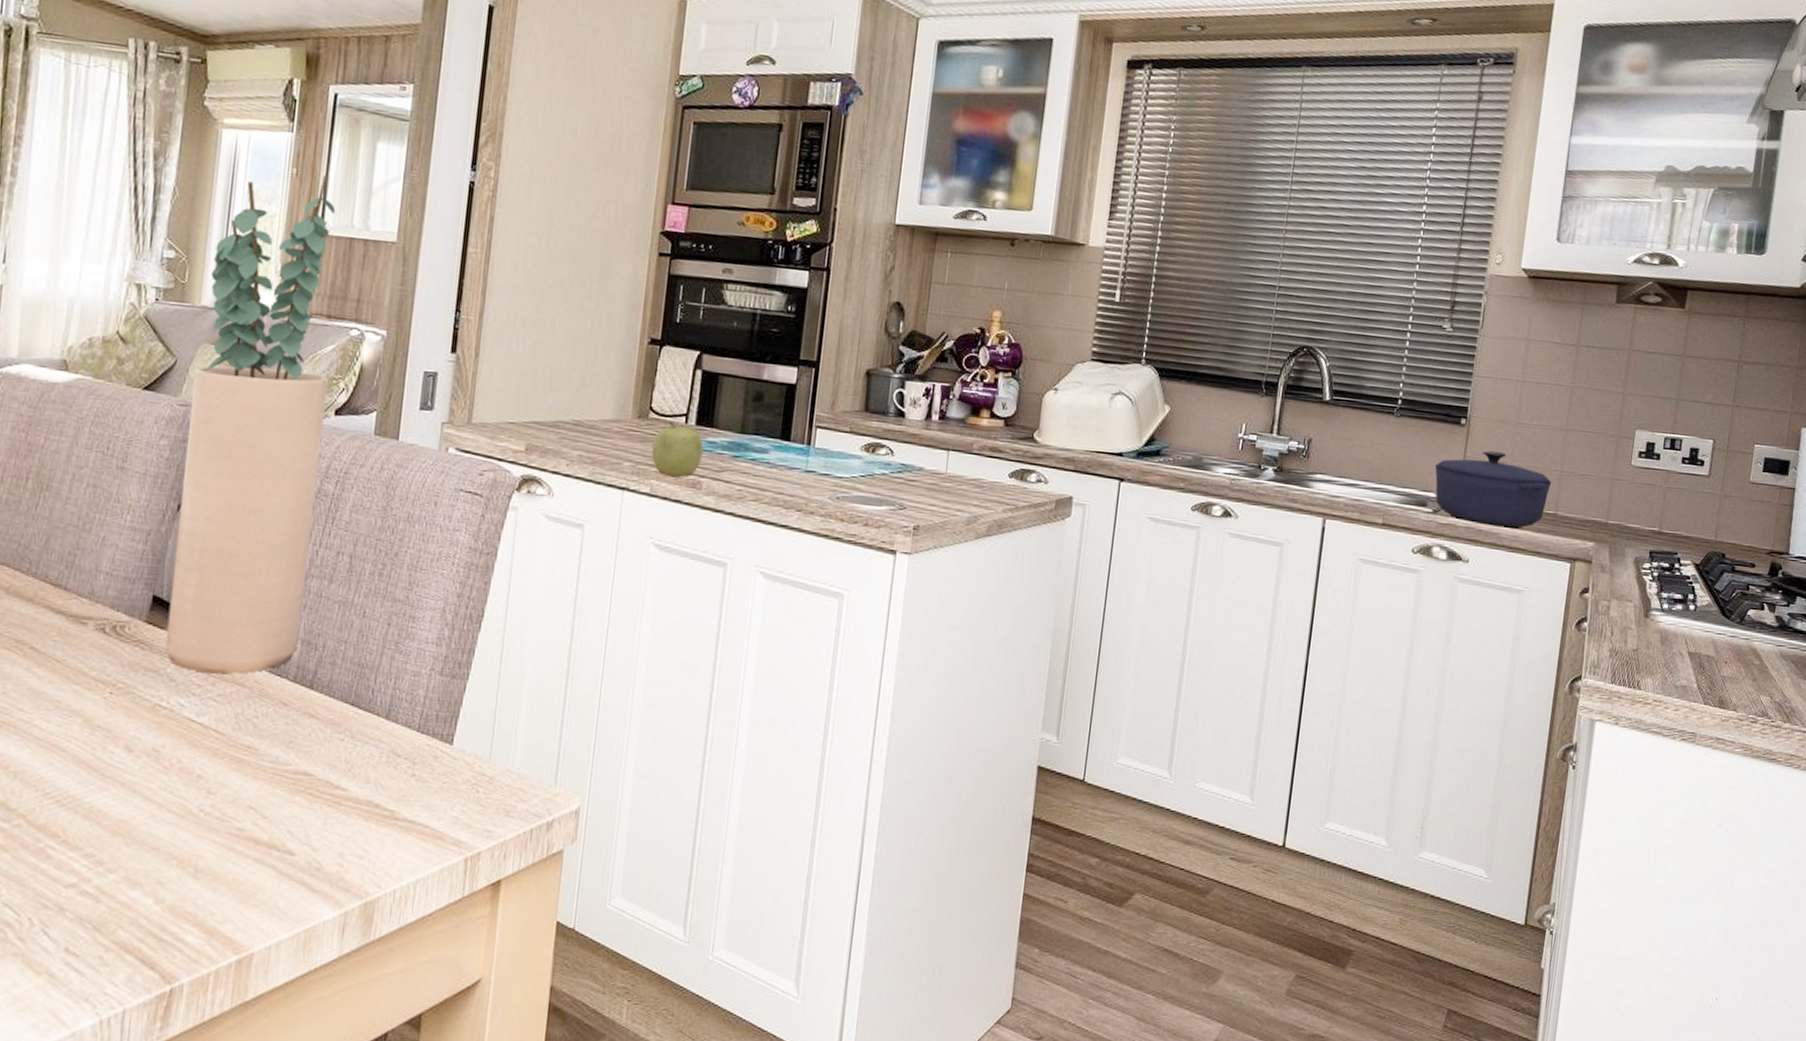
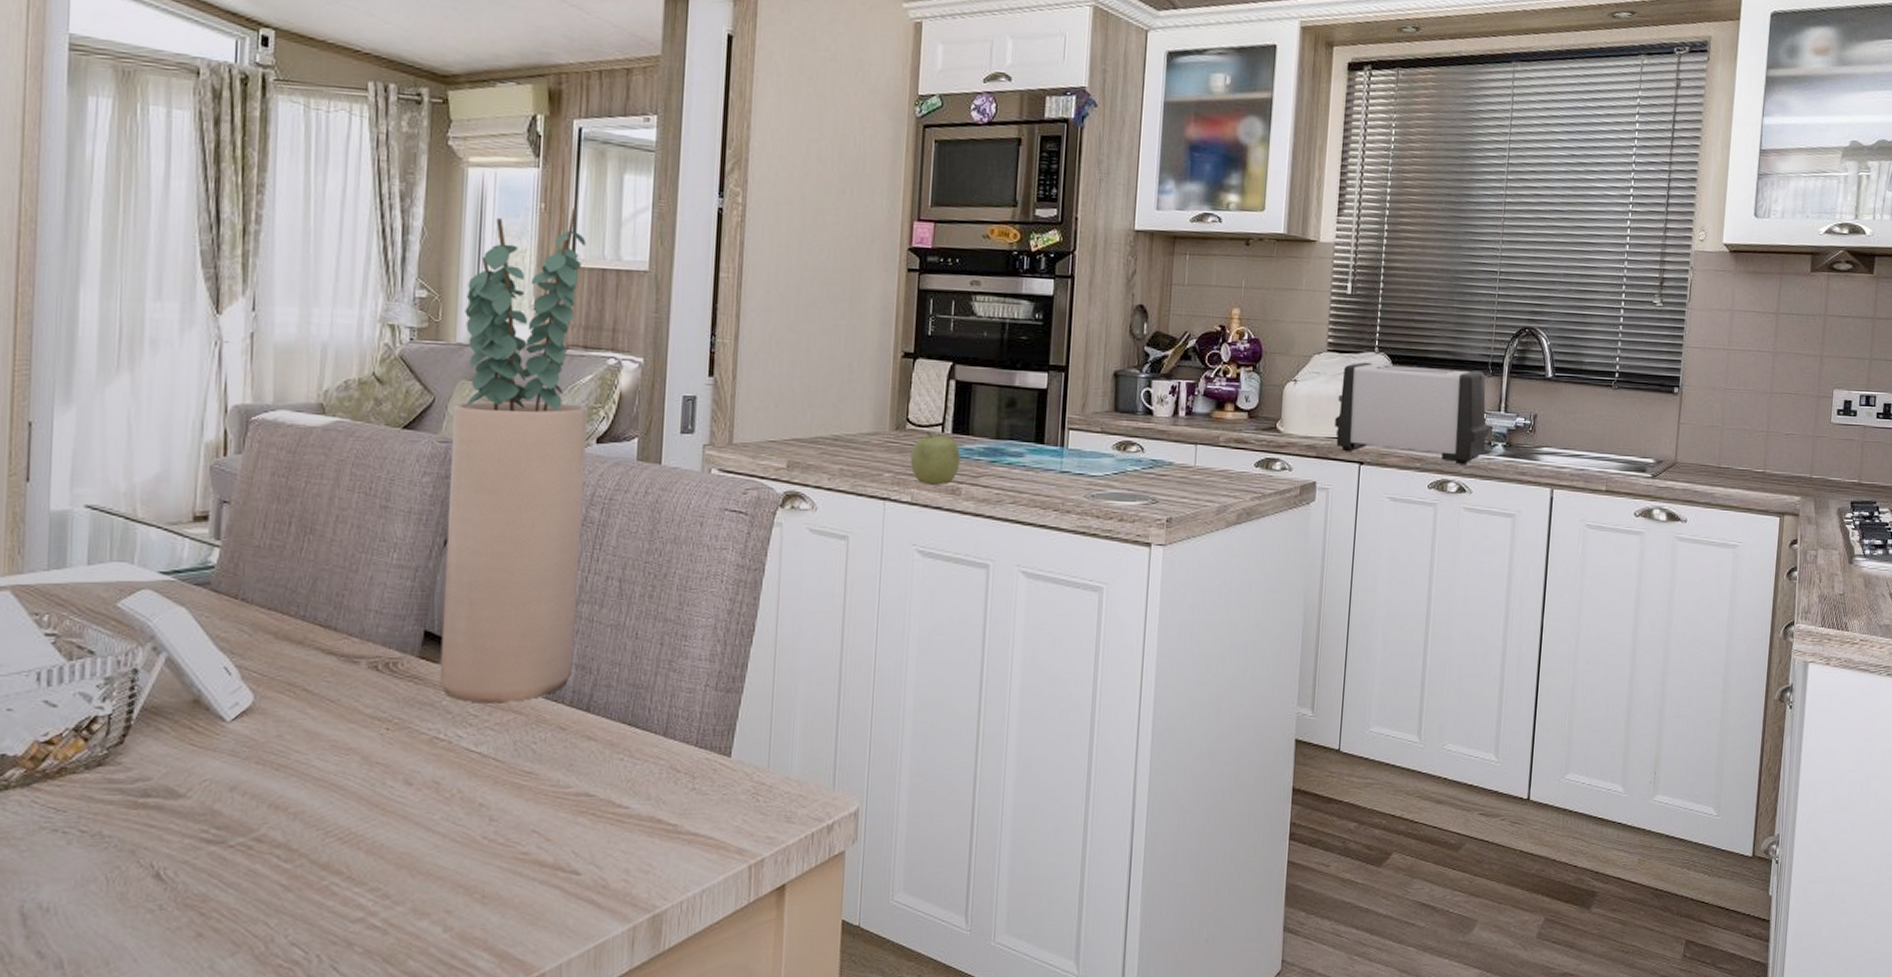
toaster: none [1095,373,1260,487] -> present [1335,362,1490,464]
cooking pot: present [1435,450,1552,529] -> none [1652,416,1760,488]

